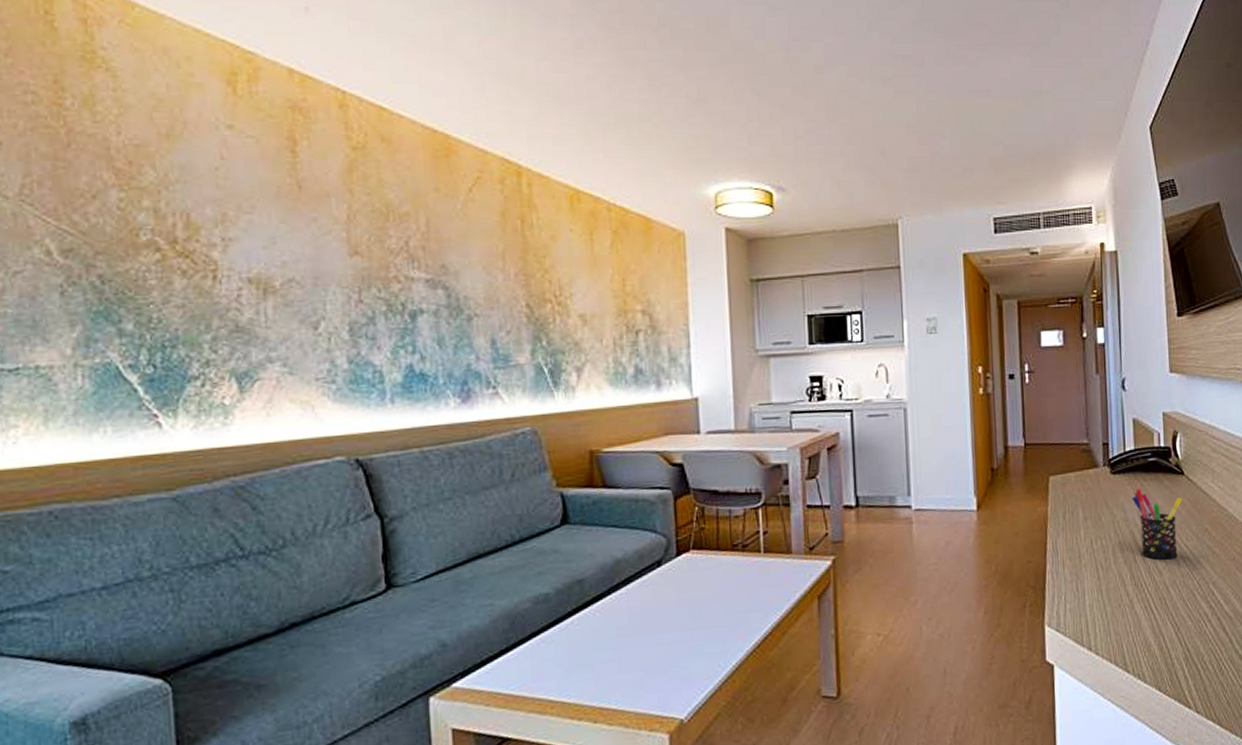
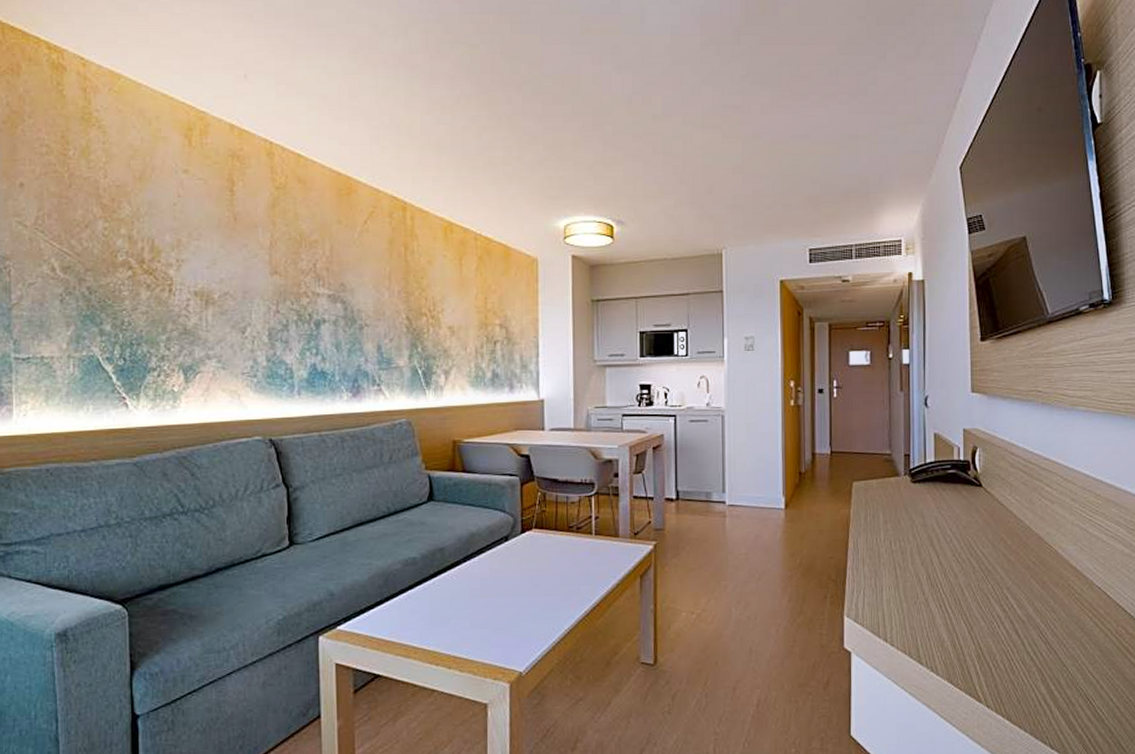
pen holder: present [1132,488,1183,560] -> none [931,497,980,564]

